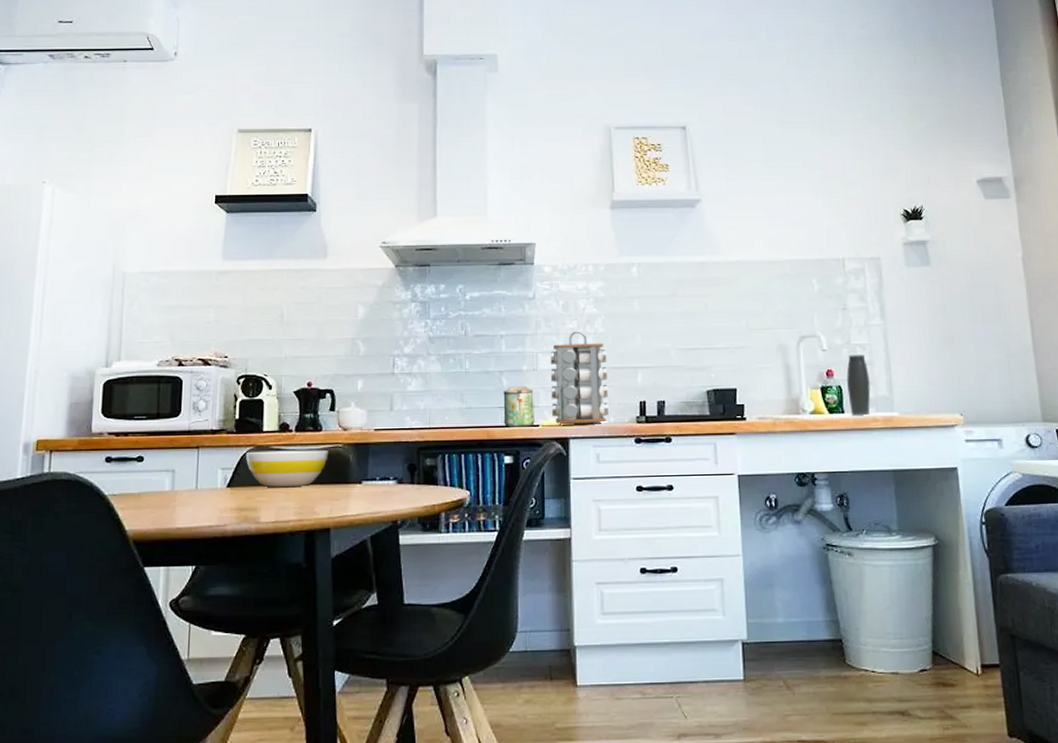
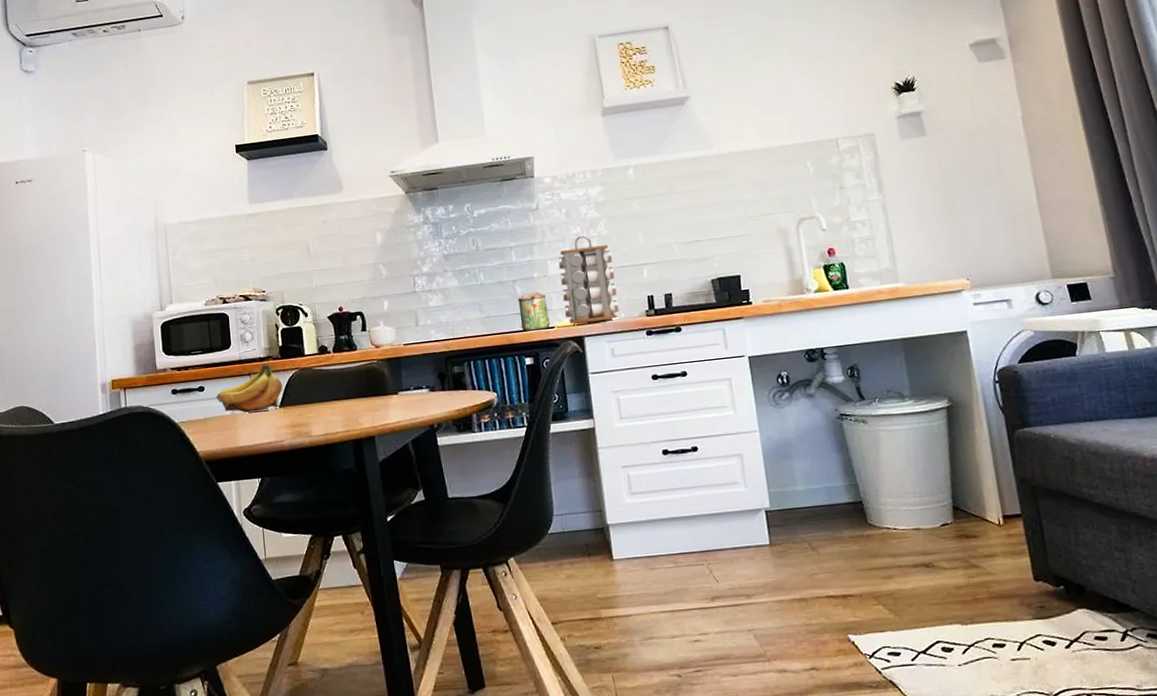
fruit: none [155,436,234,491] -> present [215,363,283,413]
bowl: present [246,450,329,488] -> none [292,366,366,405]
vase: present [846,355,871,415] -> none [848,230,875,290]

